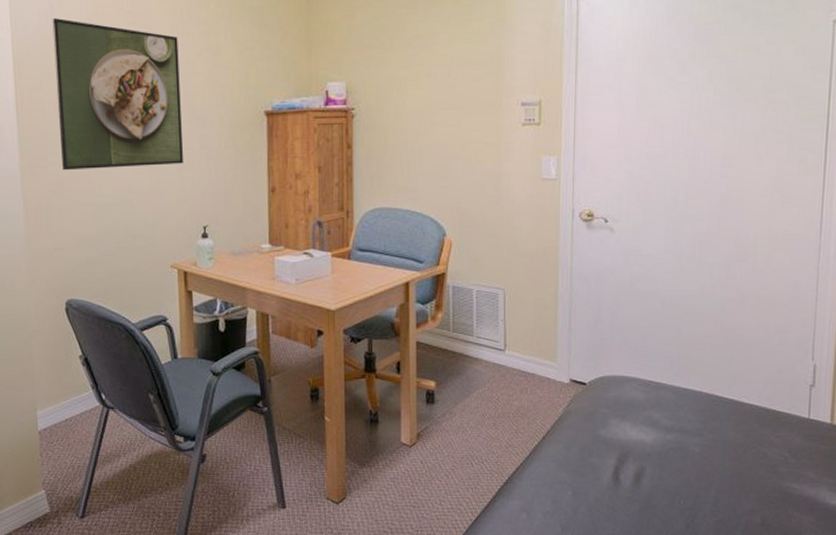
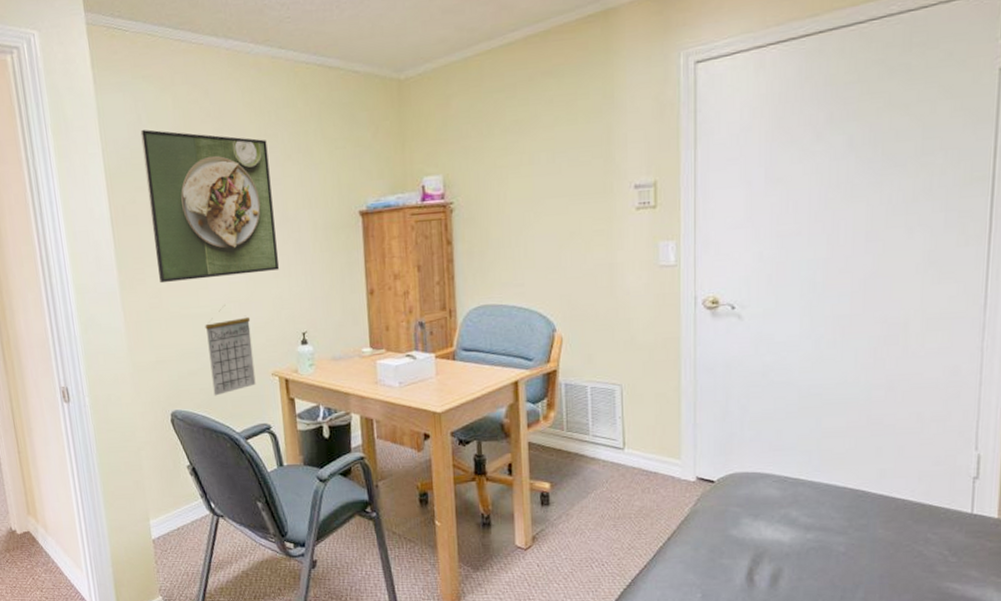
calendar: none [106,195,154,286] -> present [205,305,256,396]

